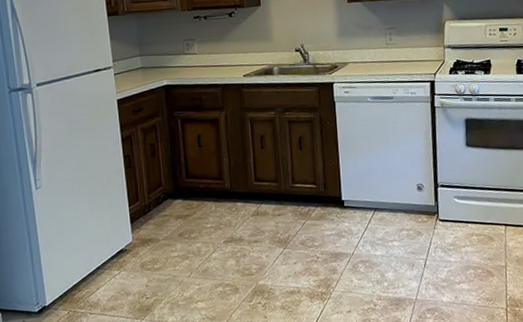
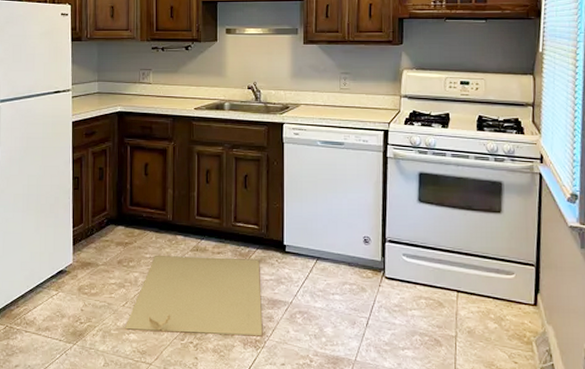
door mat: none [191,217,328,299] -> present [124,256,263,337]

